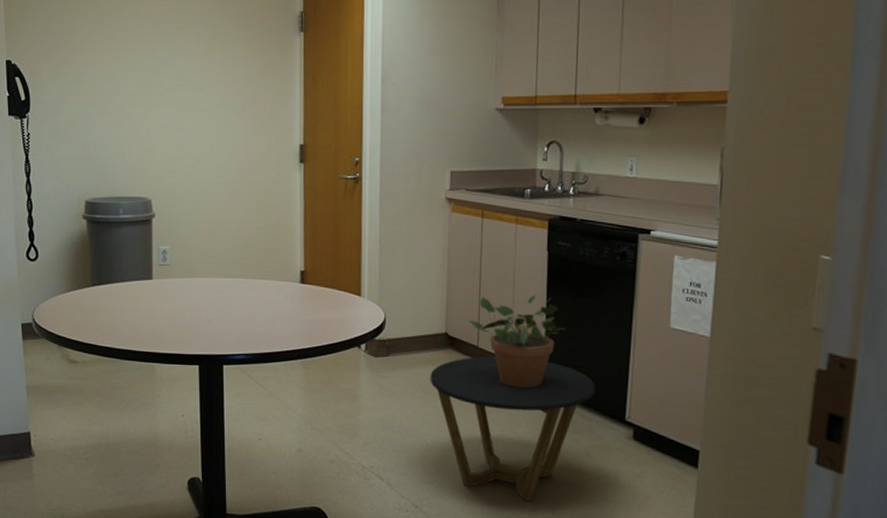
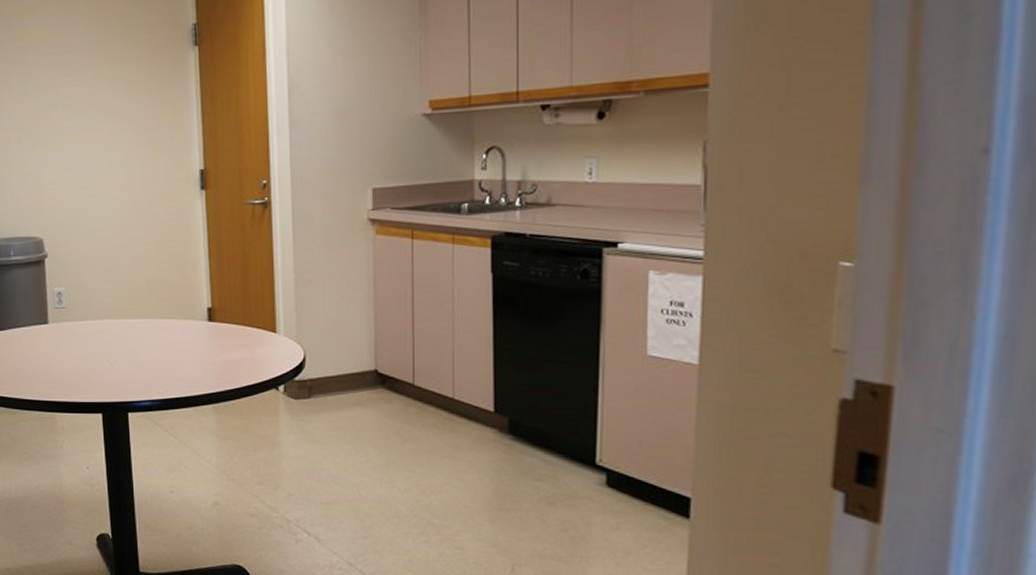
side table: present [430,356,595,502] -> none [359,395,557,558]
potted plant: present [468,294,565,388] -> none [401,323,517,429]

